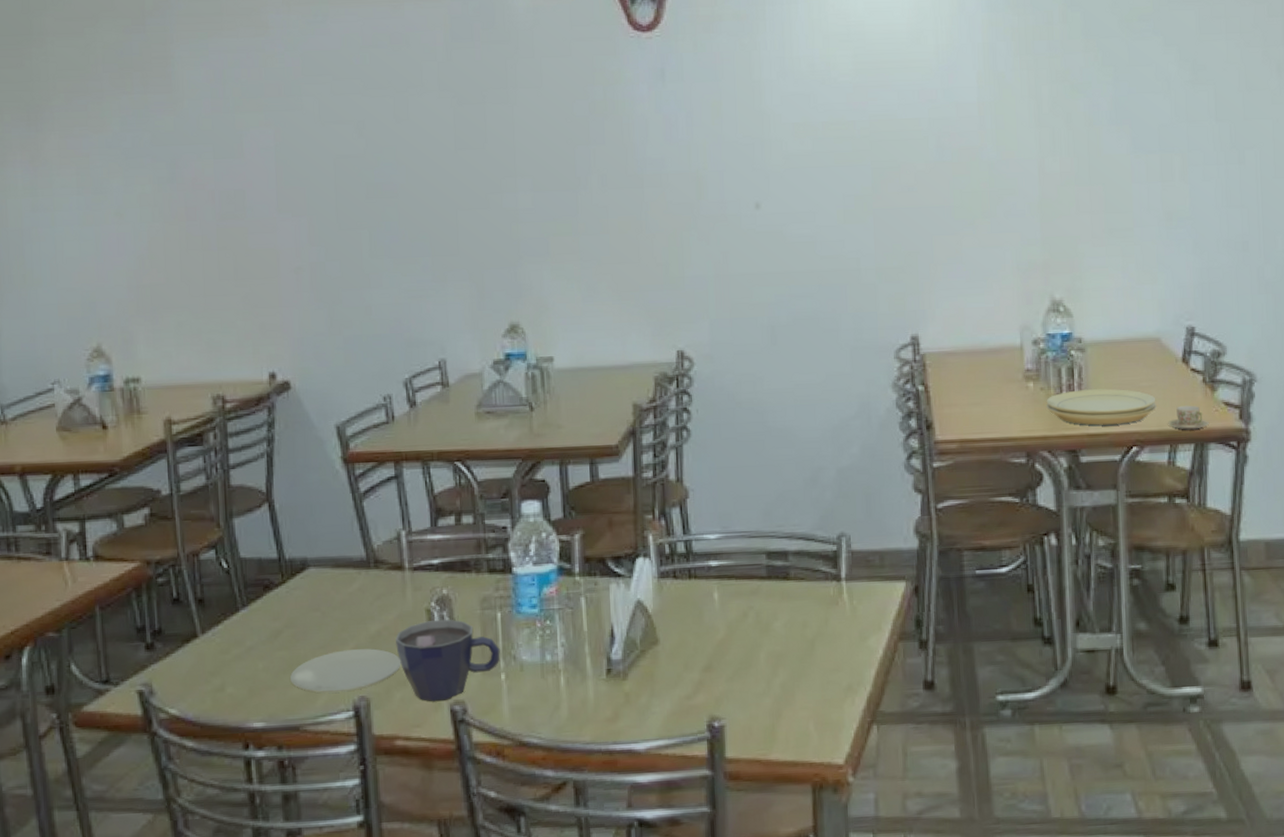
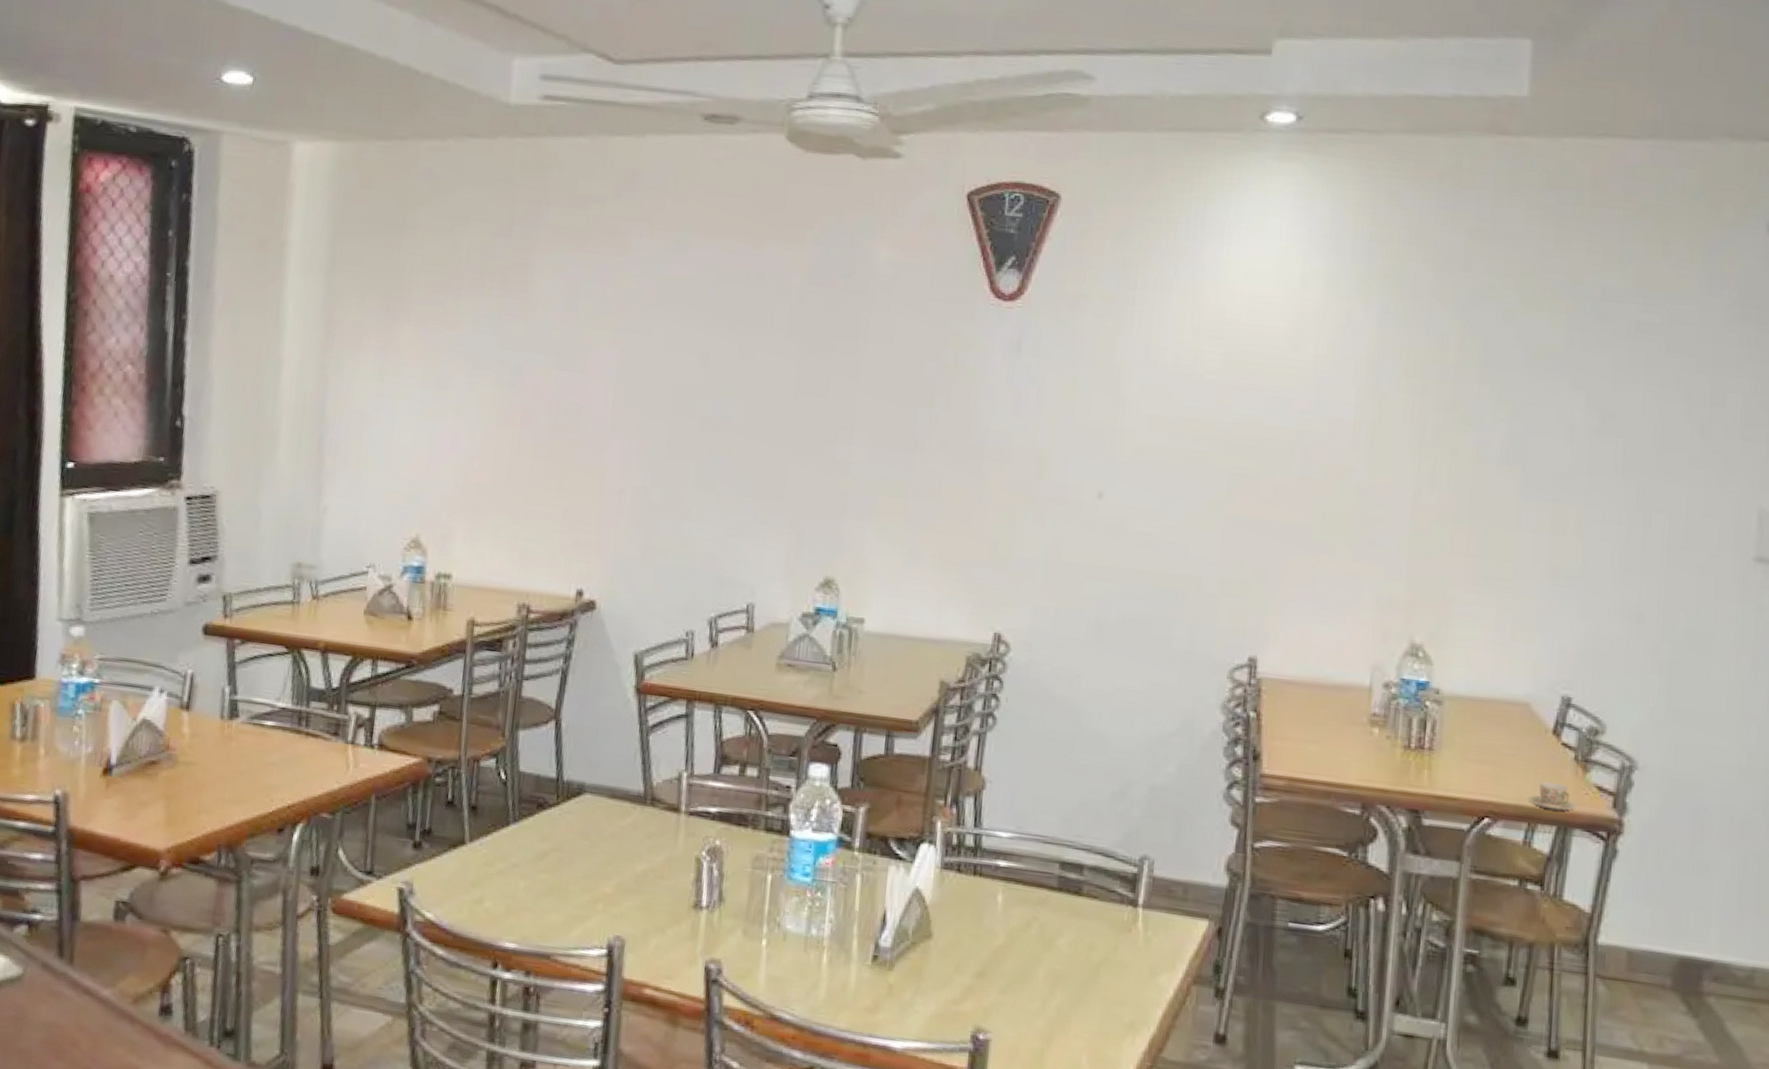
plate: present [290,648,402,693] -> none [549,884,663,929]
cup: present [396,619,500,702] -> none [659,870,765,956]
plate: present [1046,388,1156,426] -> none [1390,744,1518,792]

